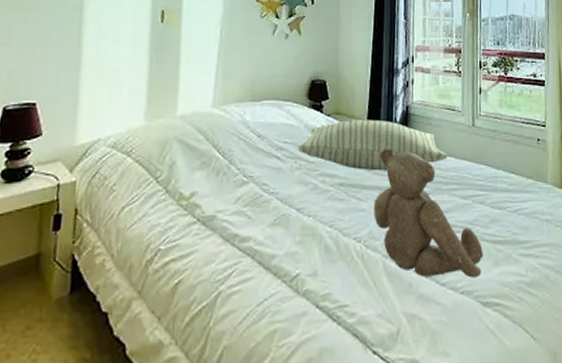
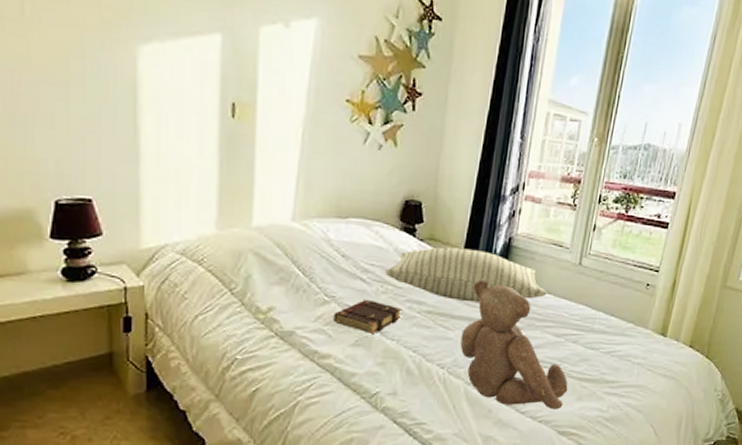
book: none [252,176,316,211] -> present [333,299,402,334]

